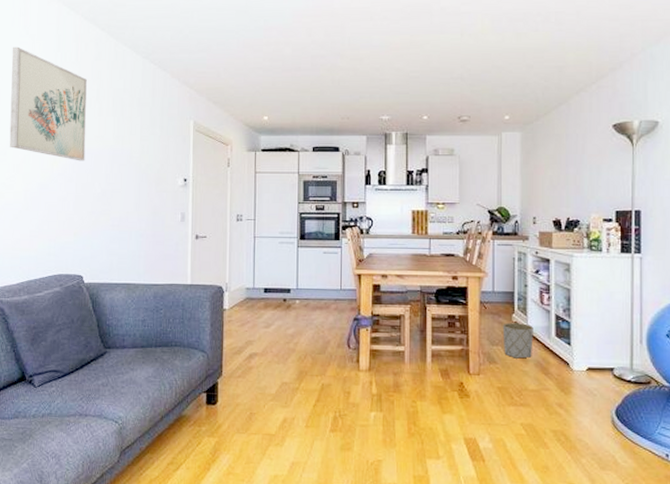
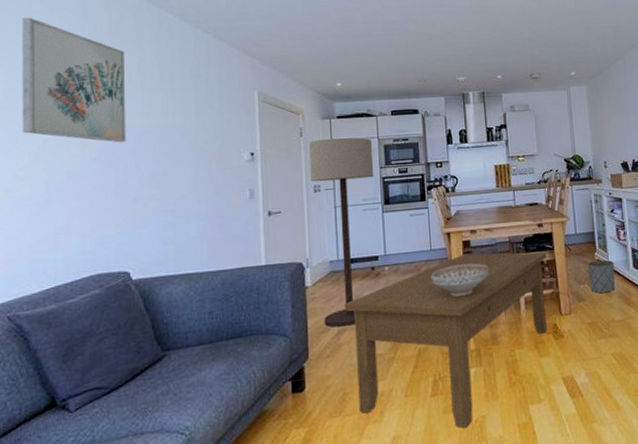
floor lamp: none [234,171,293,351] -> present [308,137,374,328]
coffee table: none [256,298,459,468] -> present [344,252,547,428]
decorative bowl: none [339,308,397,340] -> present [431,263,489,298]

